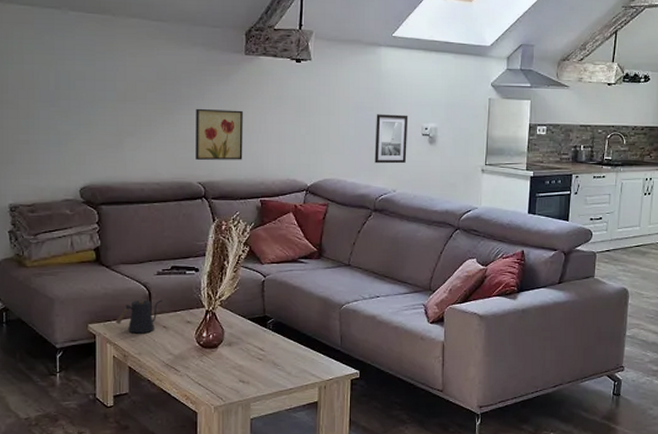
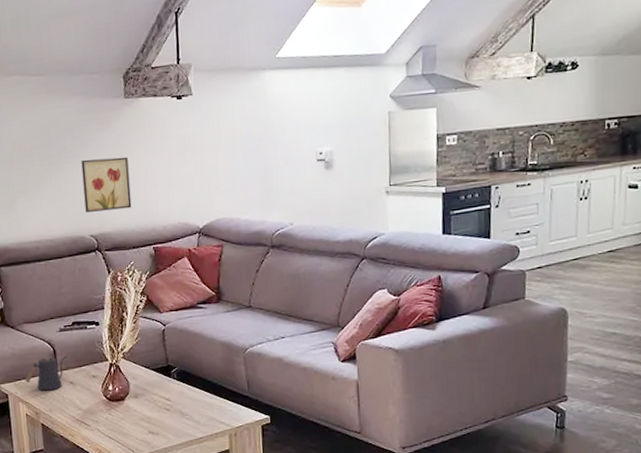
wall art: present [374,114,408,164] -> none [265,141,302,197]

